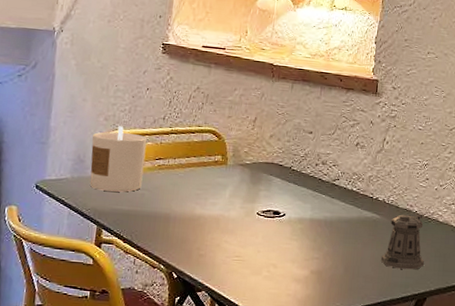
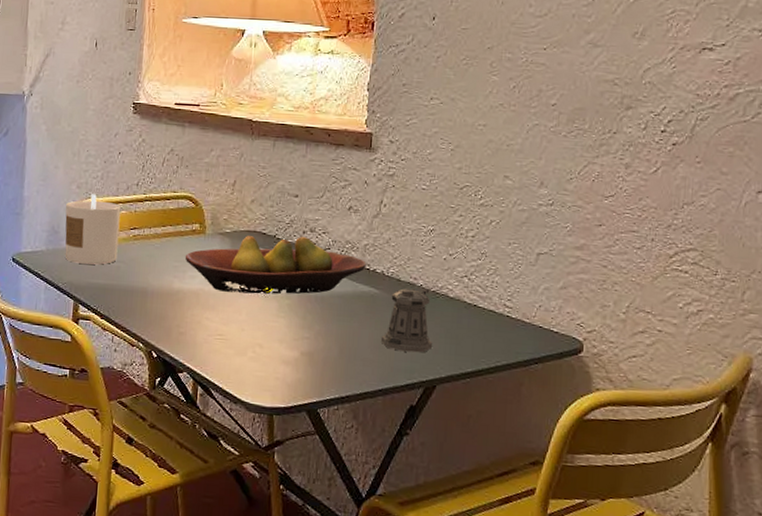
fruit bowl: none [206,167,370,220] -> present [184,236,367,294]

